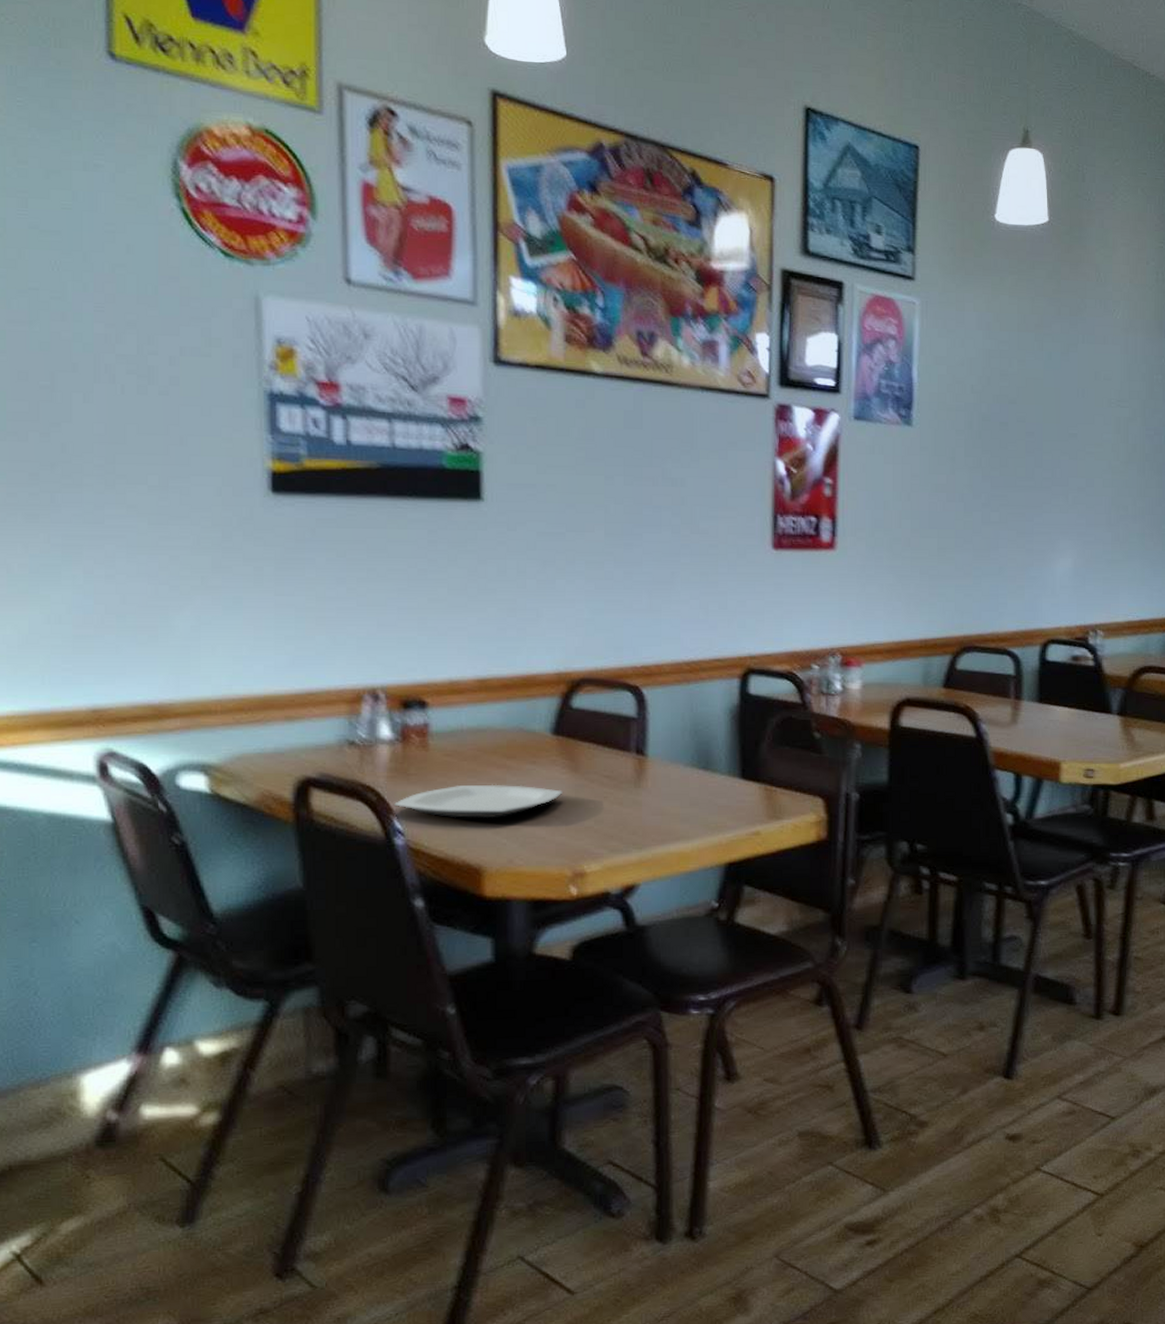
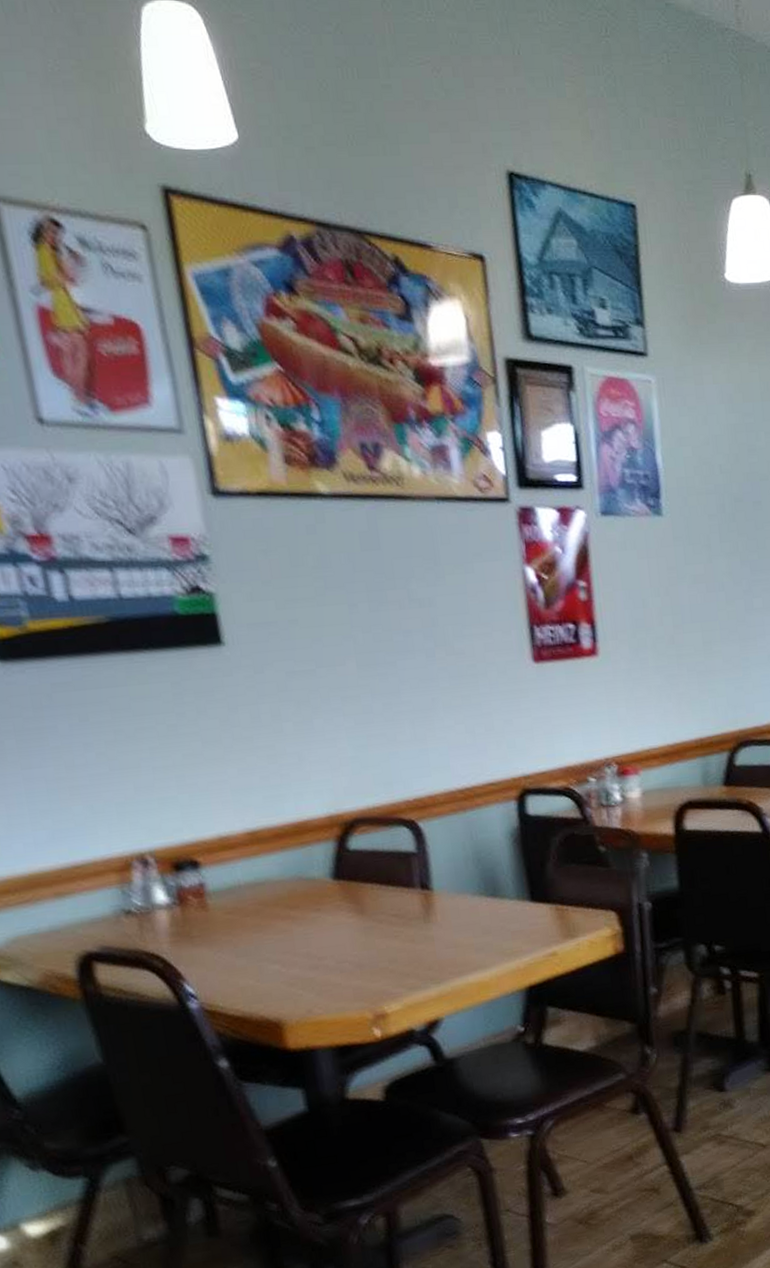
plate: present [394,784,563,819] -> none [182,934,352,976]

